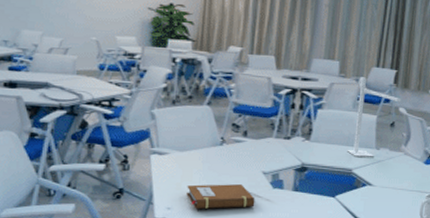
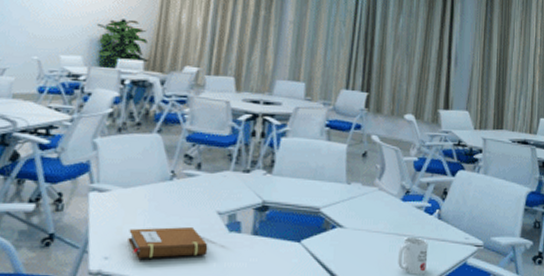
desk lamp: present [347,77,402,157] -> none [314,100,374,193]

